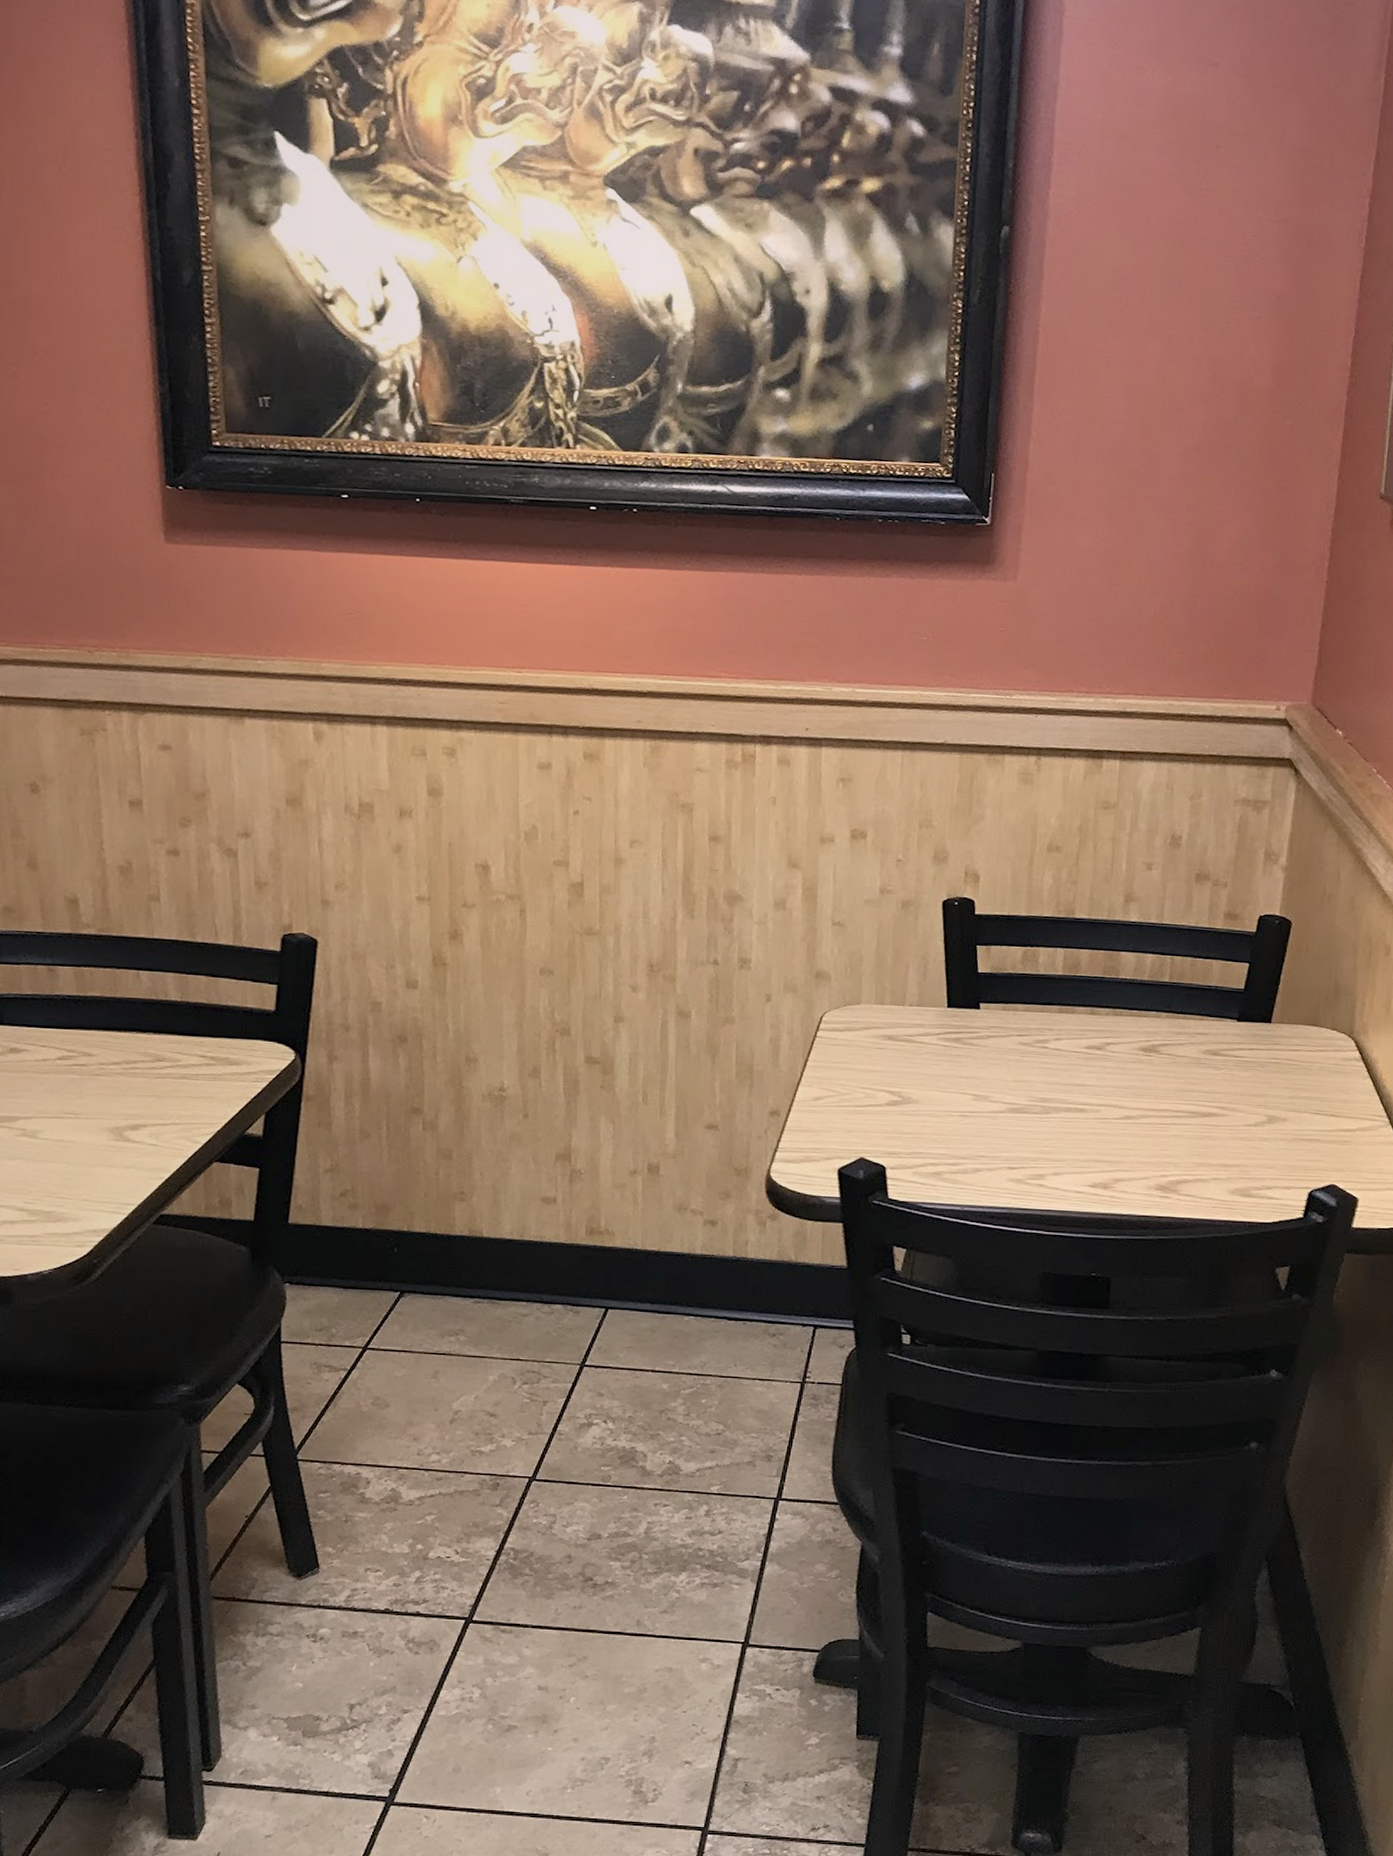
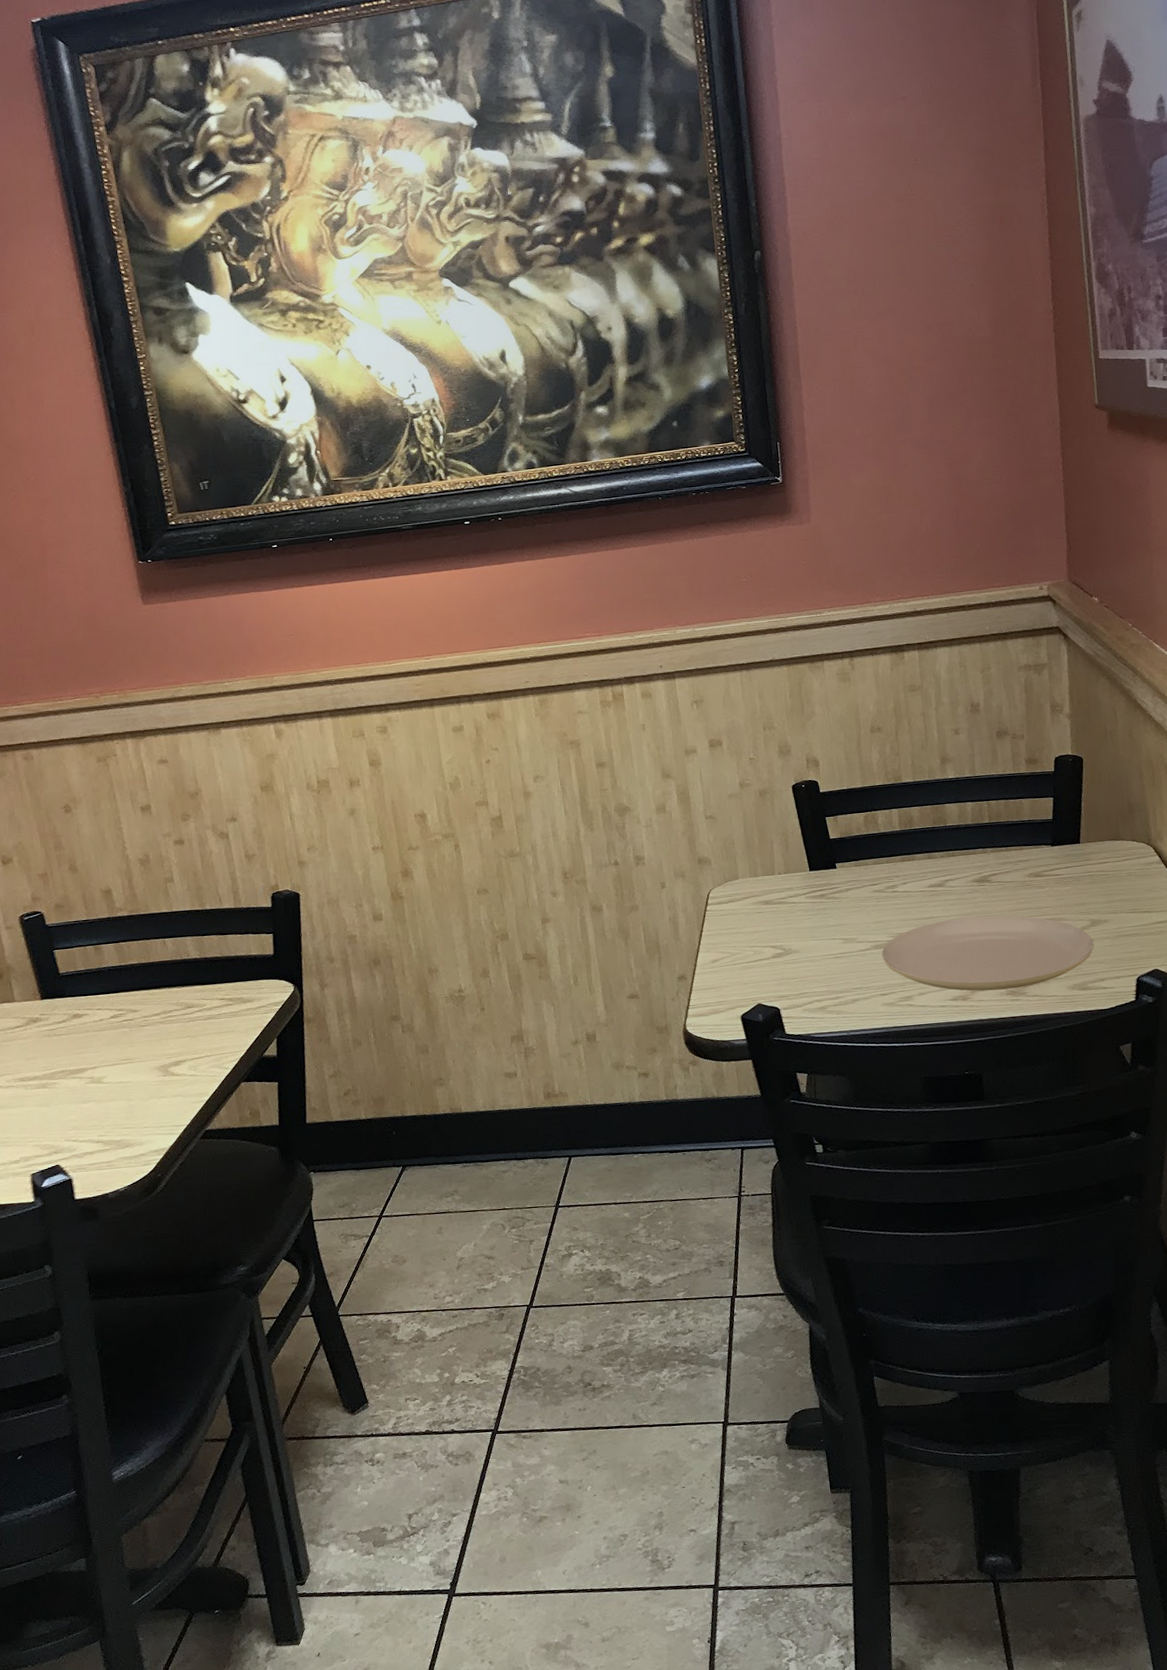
plate: none [1017,1090,1267,1183] -> present [882,915,1094,991]

